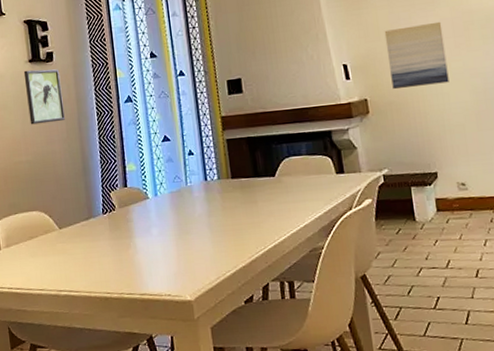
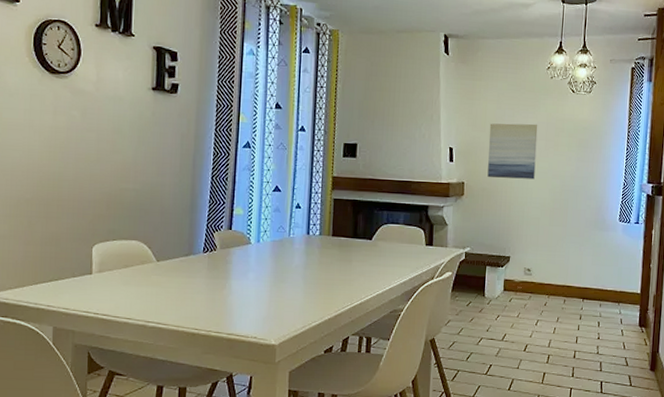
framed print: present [23,69,65,125] -> none [143,97,182,155]

